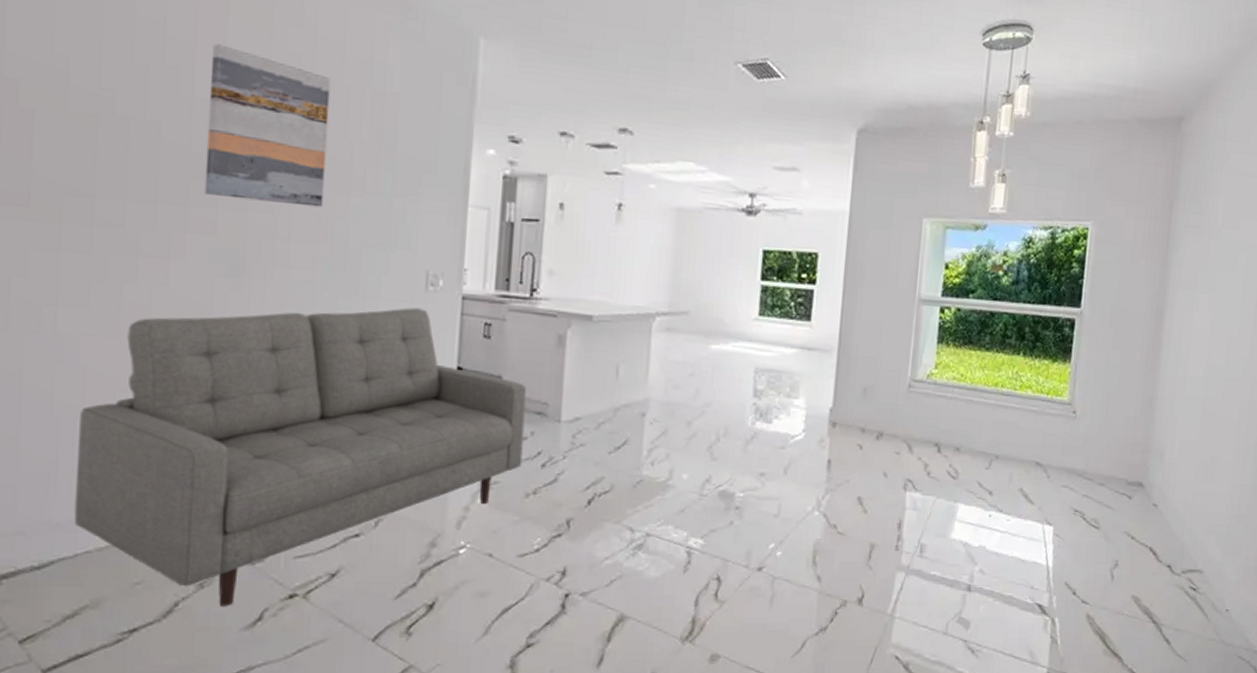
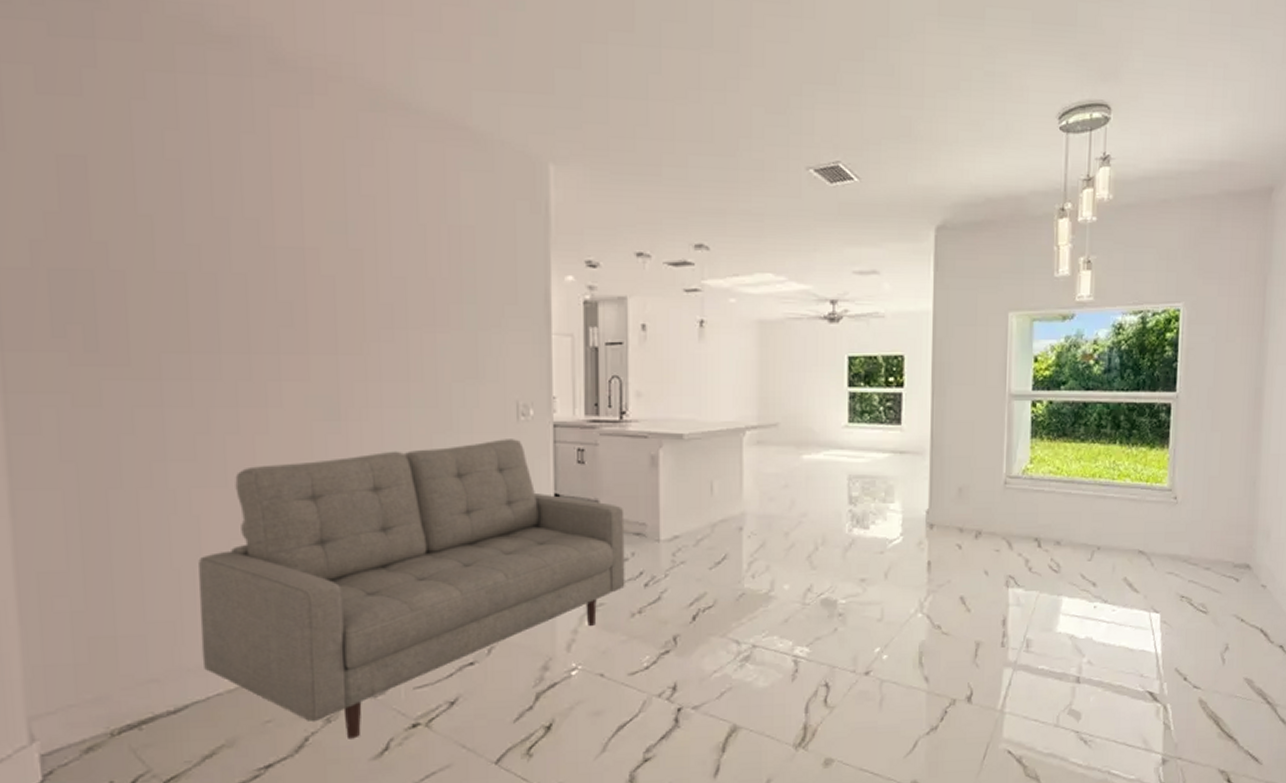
wall art: present [204,44,331,208] -> none [288,192,411,346]

